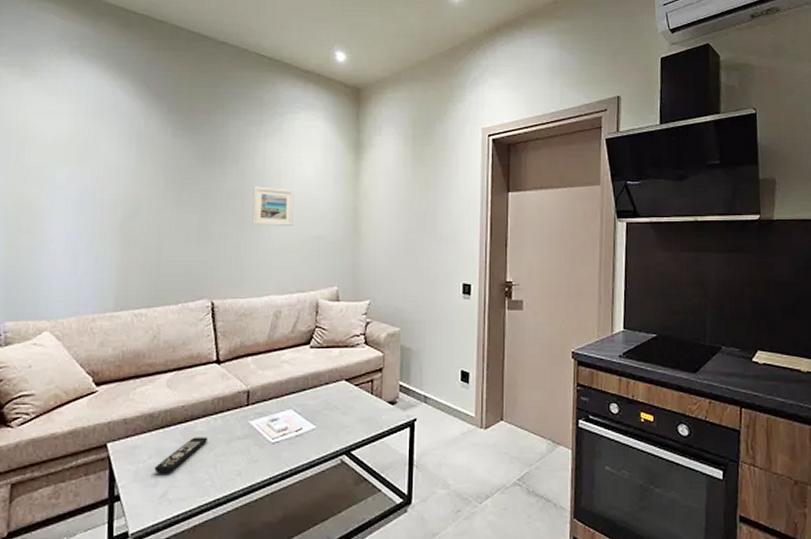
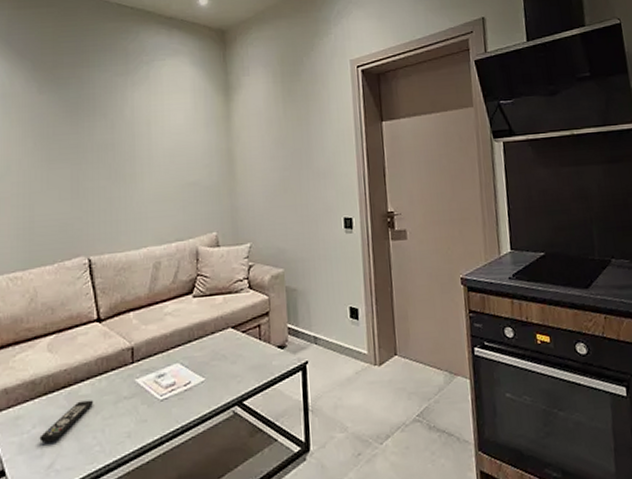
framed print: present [252,186,294,226] -> none [124,136,167,177]

